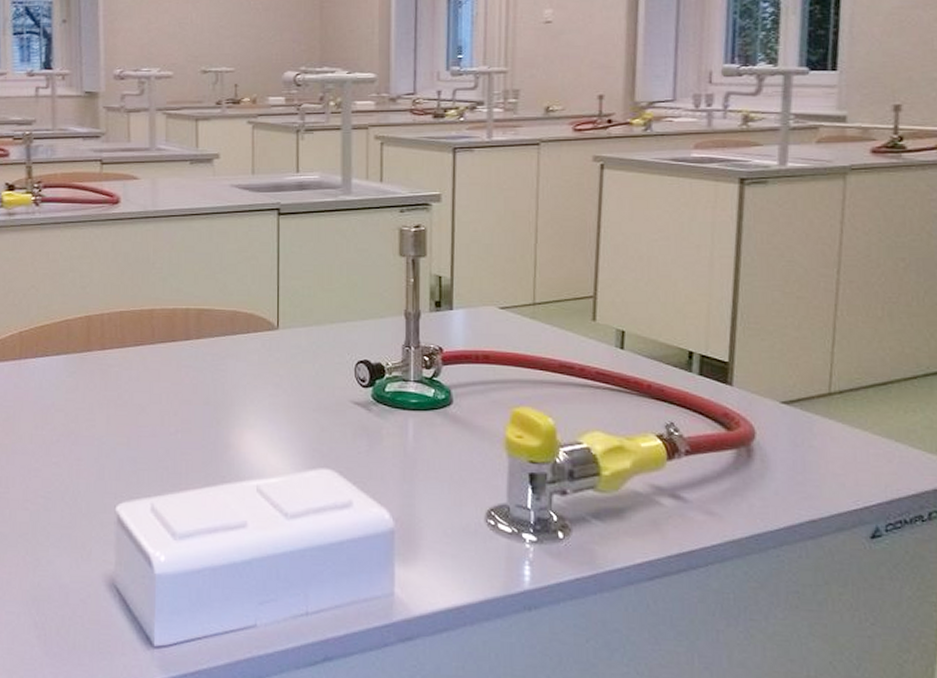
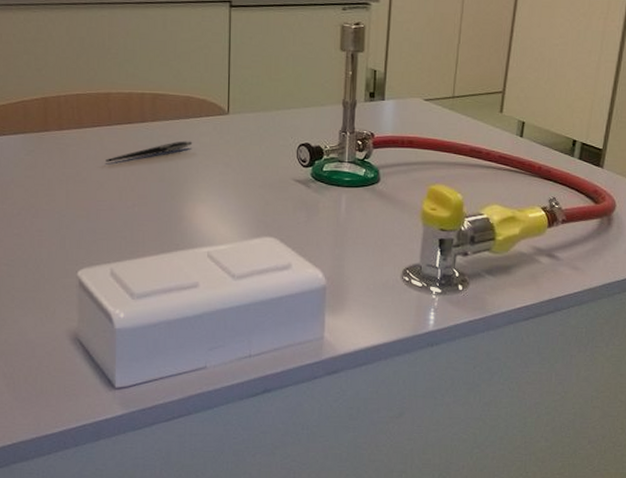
pen: none [148,359,240,384] -> present [106,141,193,162]

